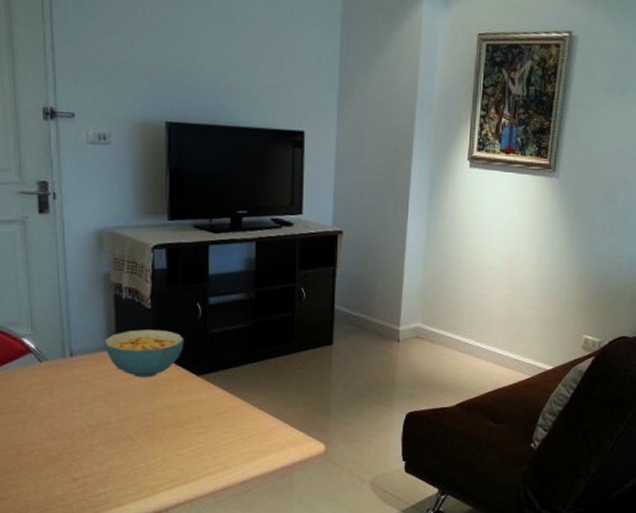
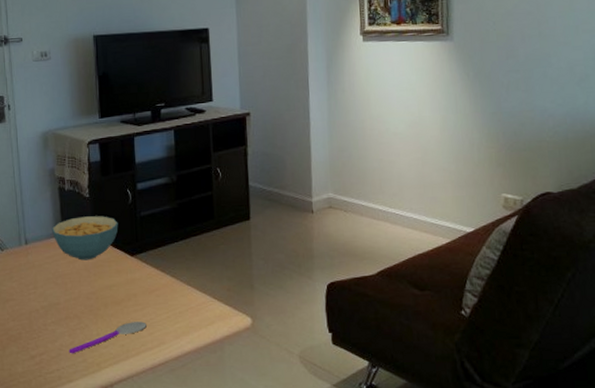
spoon: none [118,445,210,477] -> present [69,321,147,354]

